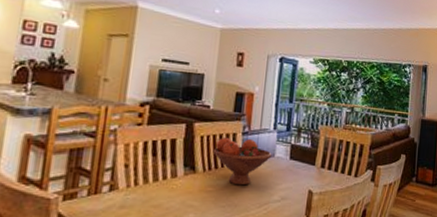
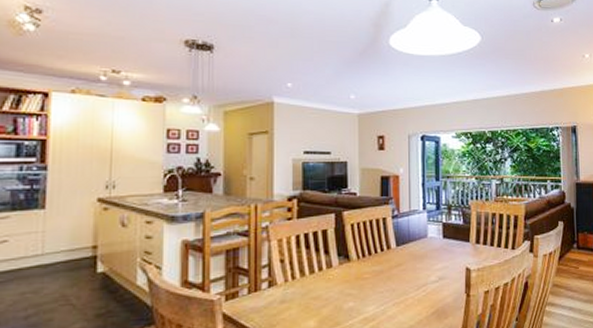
fruit bowl: present [213,136,272,186] -> none [365,222,424,270]

